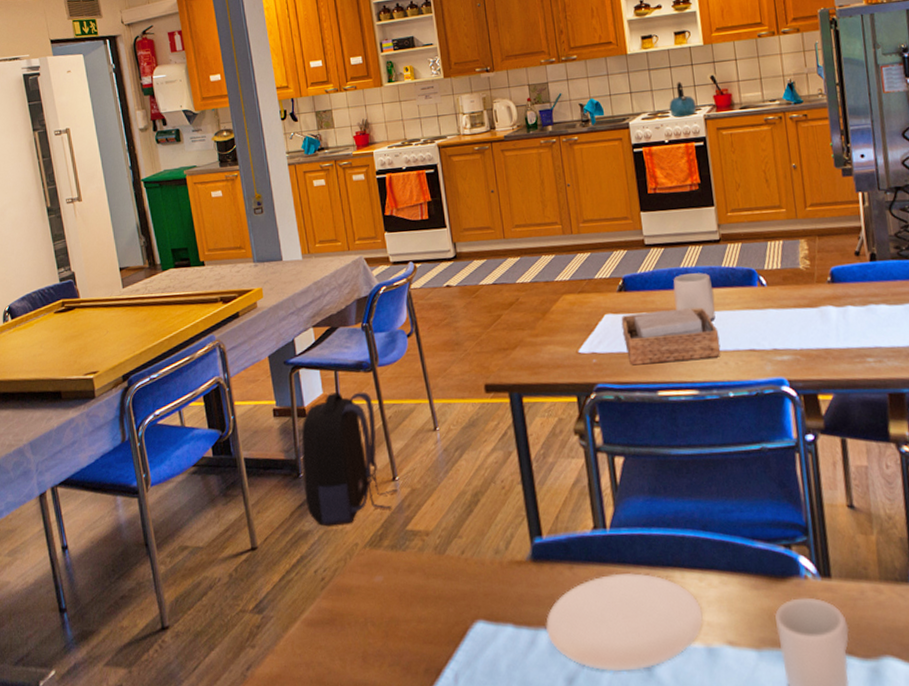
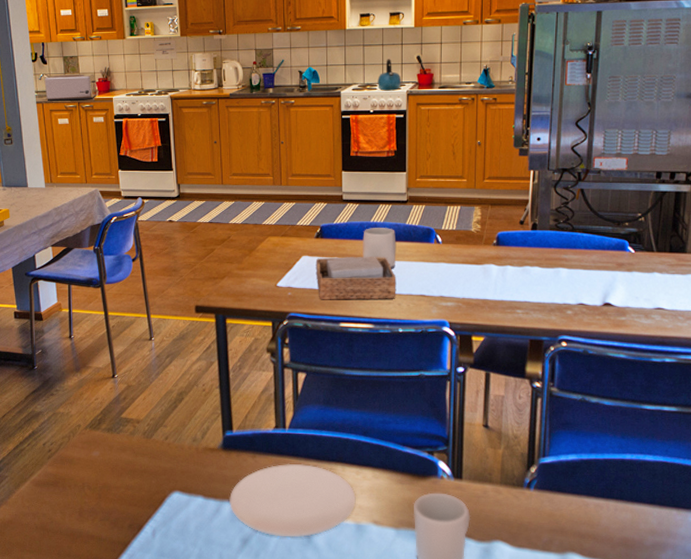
toaster: none [295,127,355,163] -> present [44,74,97,102]
backpack: present [301,391,398,526] -> none [36,302,116,409]

